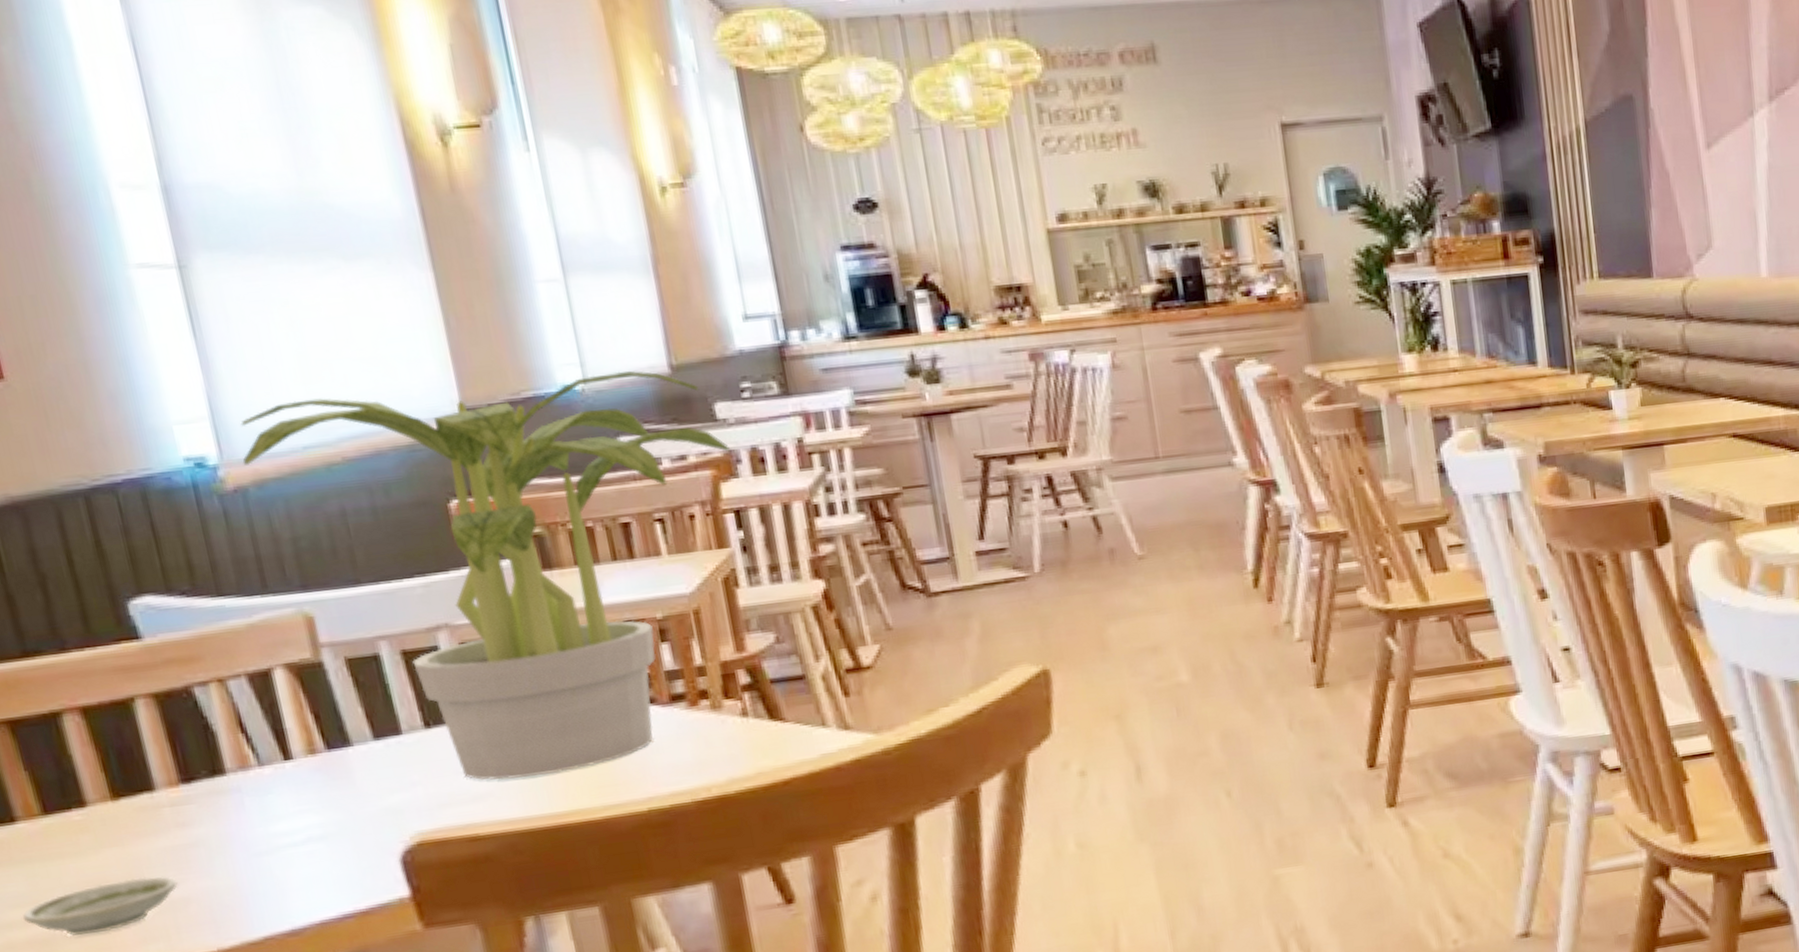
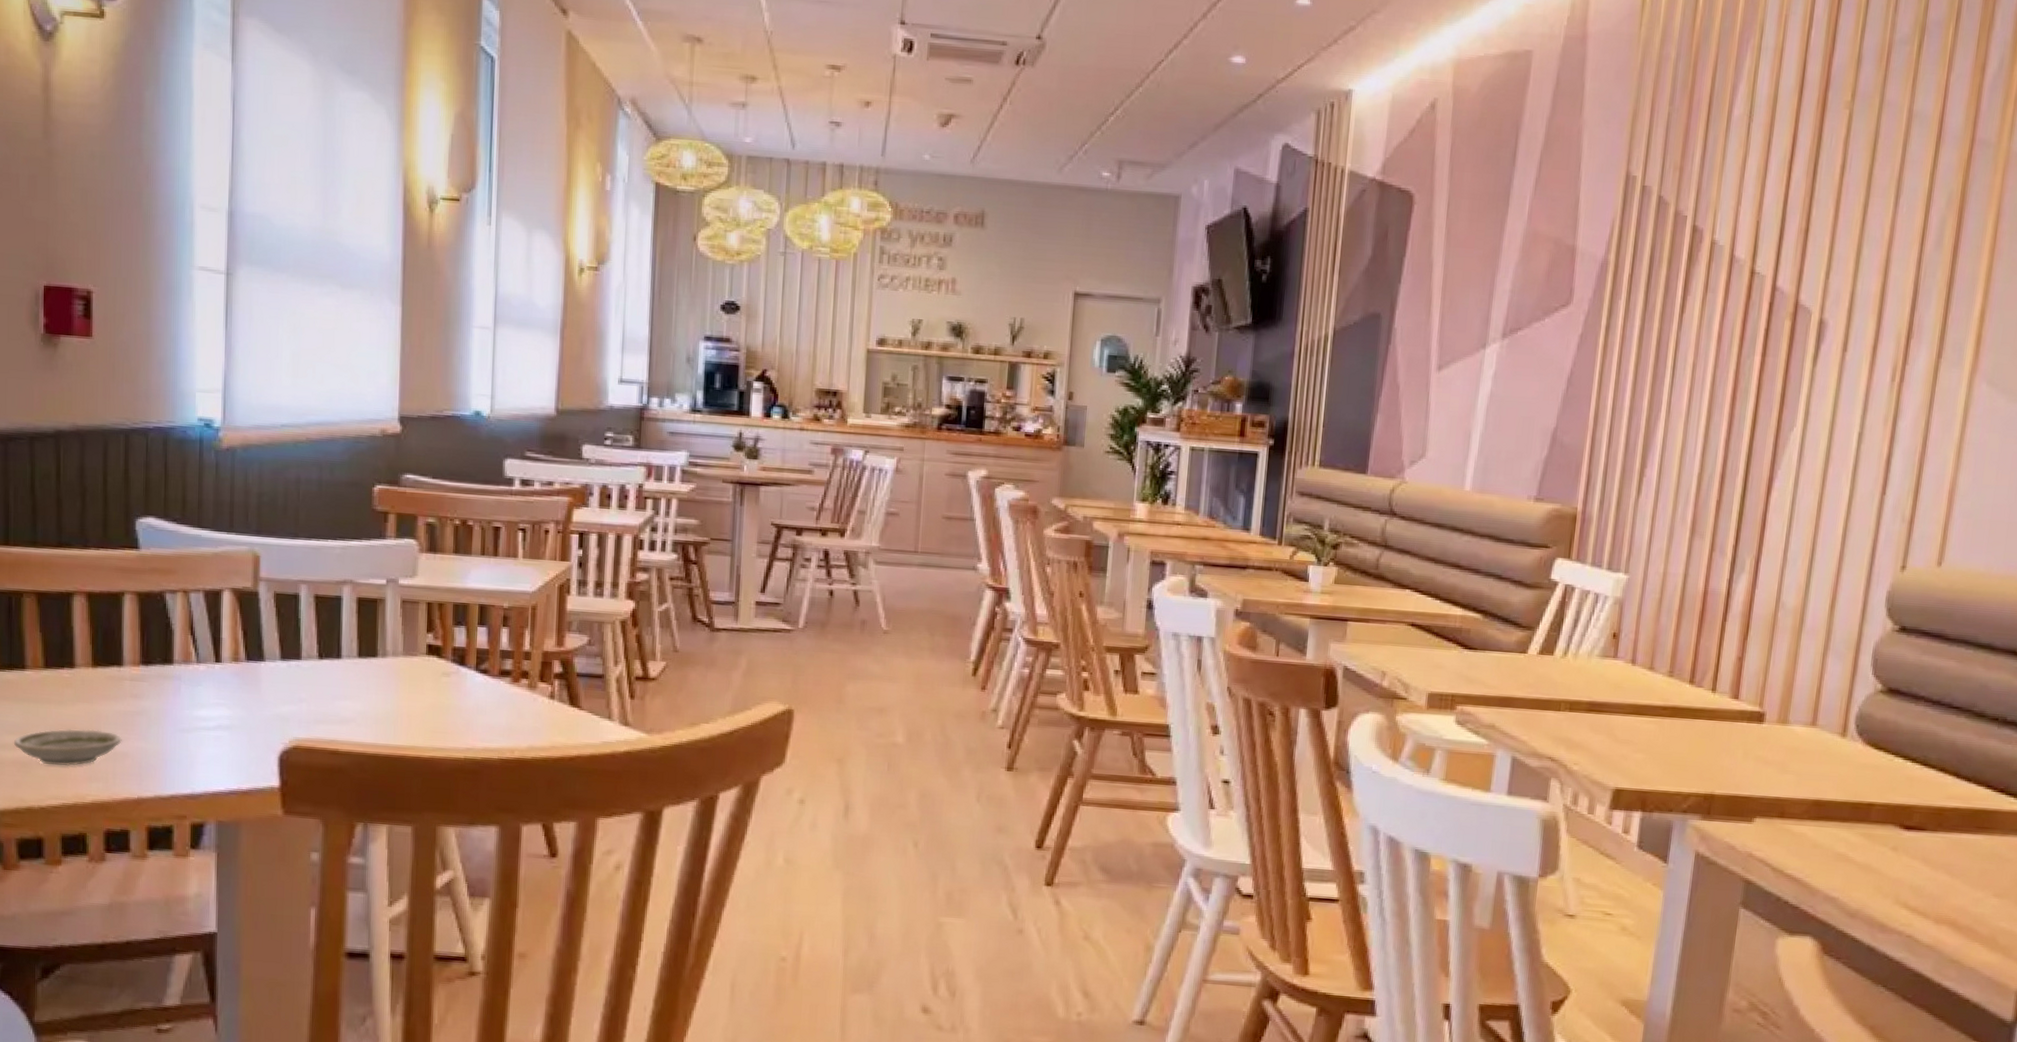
potted plant: present [240,371,730,781] -> none [237,388,587,715]

